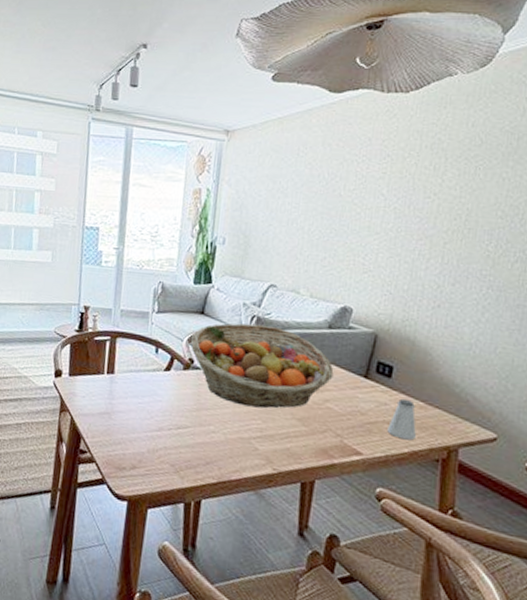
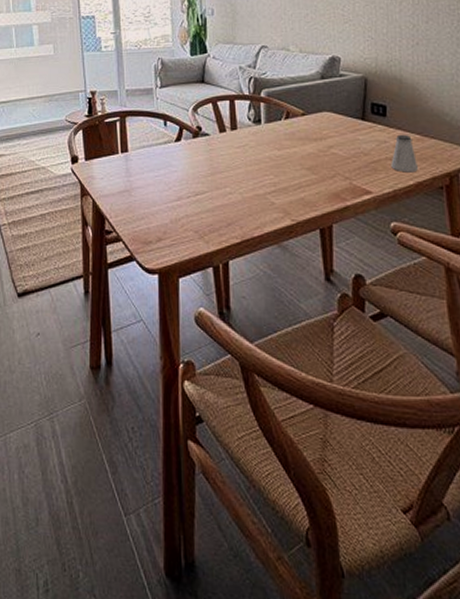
fruit basket: present [191,323,334,408] -> none [196,84,333,164]

